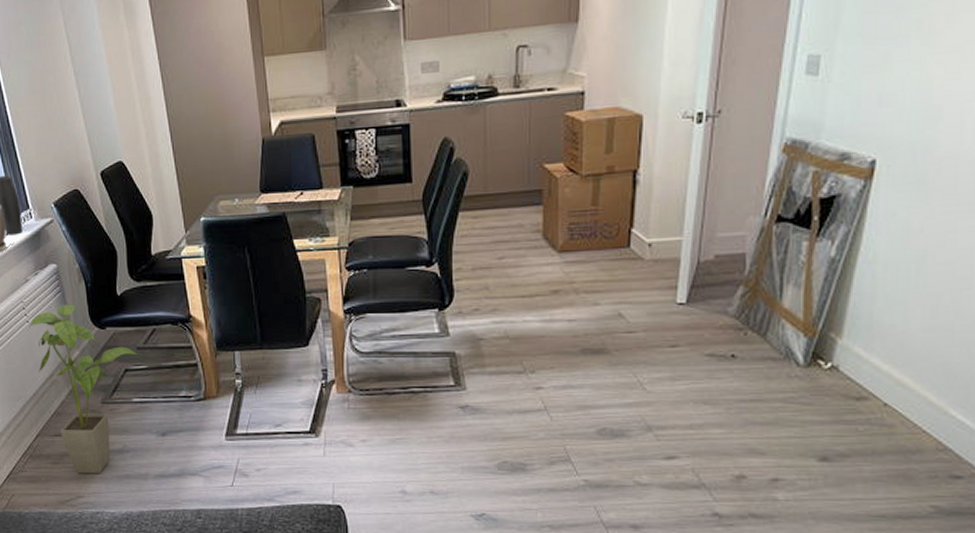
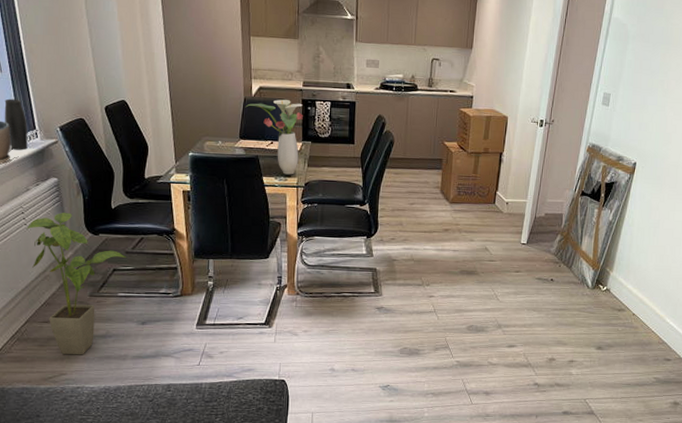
flower arrangement: none [264,134,340,234] -> present [245,99,303,175]

